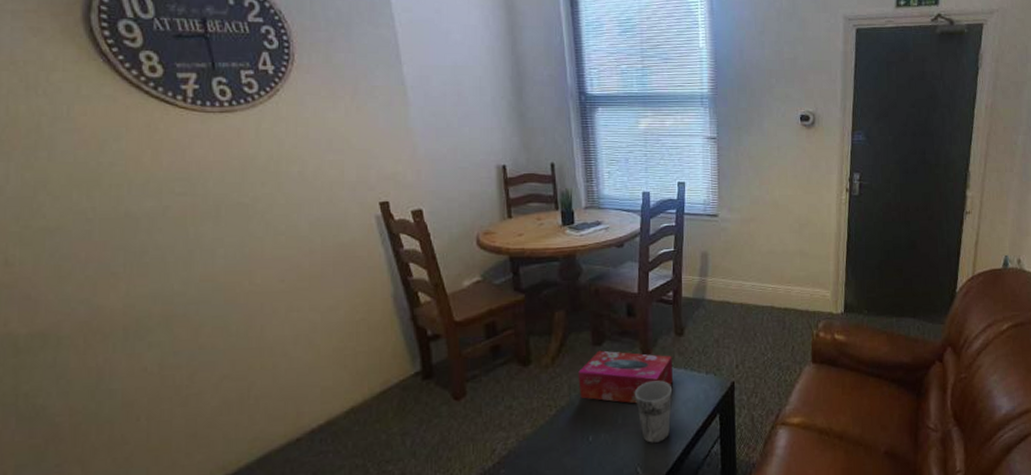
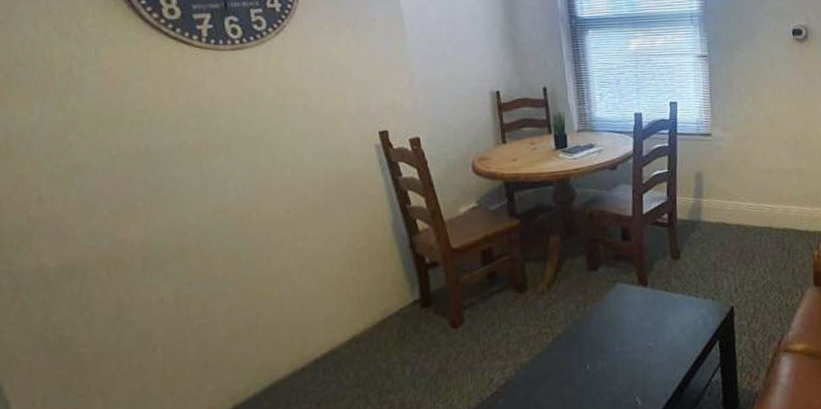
tissue box: present [578,350,674,404] -> none [574,275,671,331]
cup: present [635,380,672,443] -> none [632,306,670,372]

